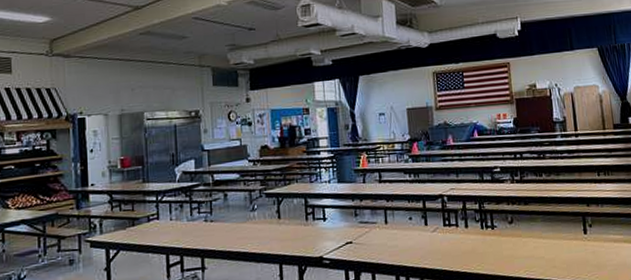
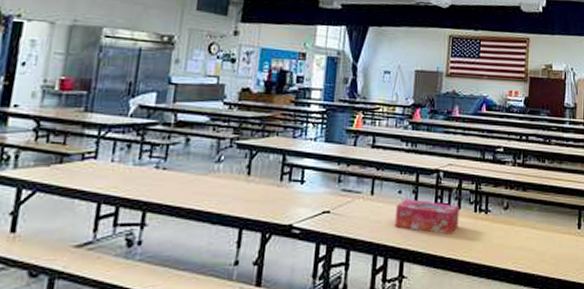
tissue box: none [409,223,469,252] -> present [394,198,459,235]

